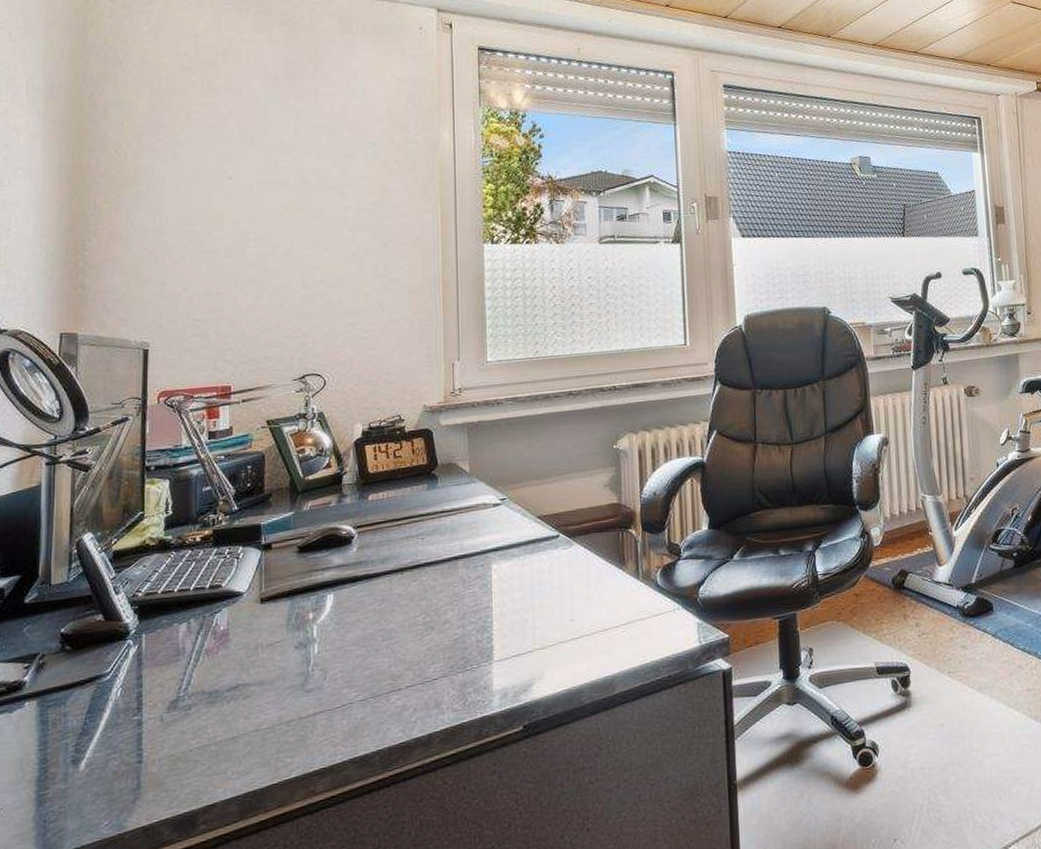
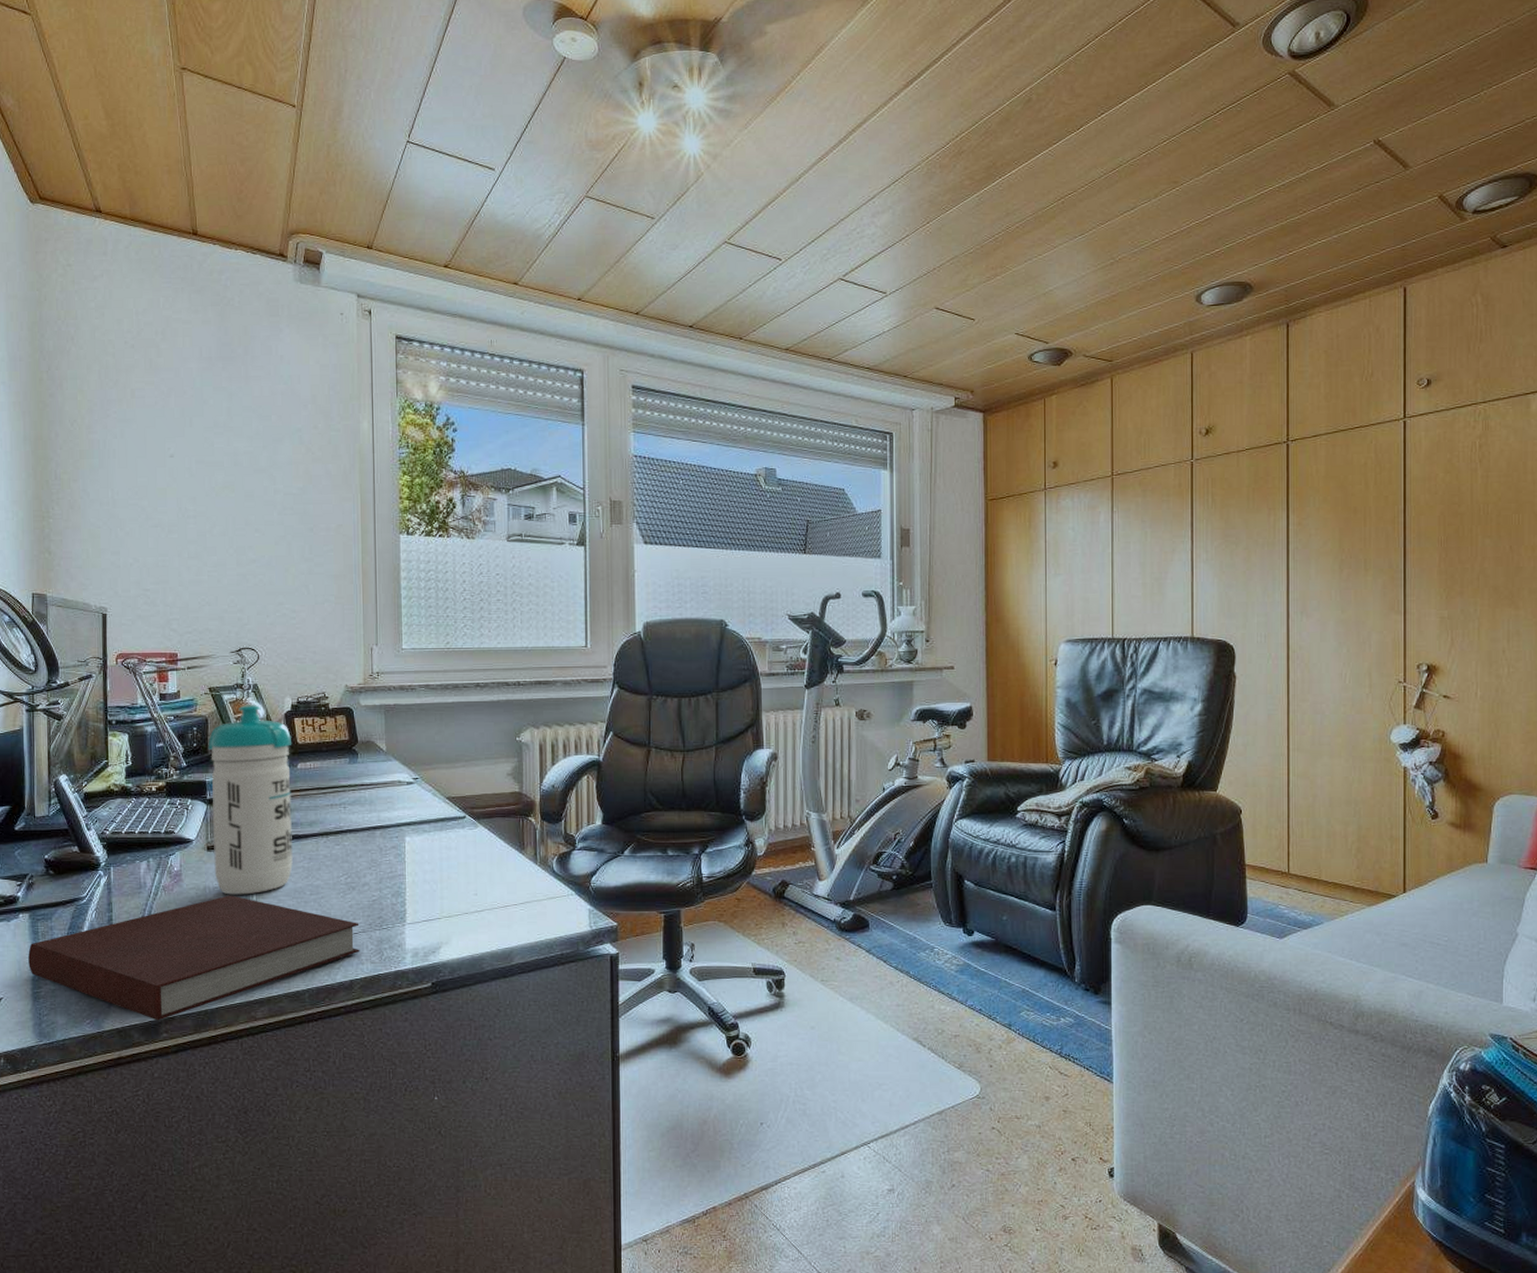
notebook: none [33,651,440,811] -> present [28,895,360,1021]
water bottle: none [264,435,363,652] -> present [208,705,294,895]

